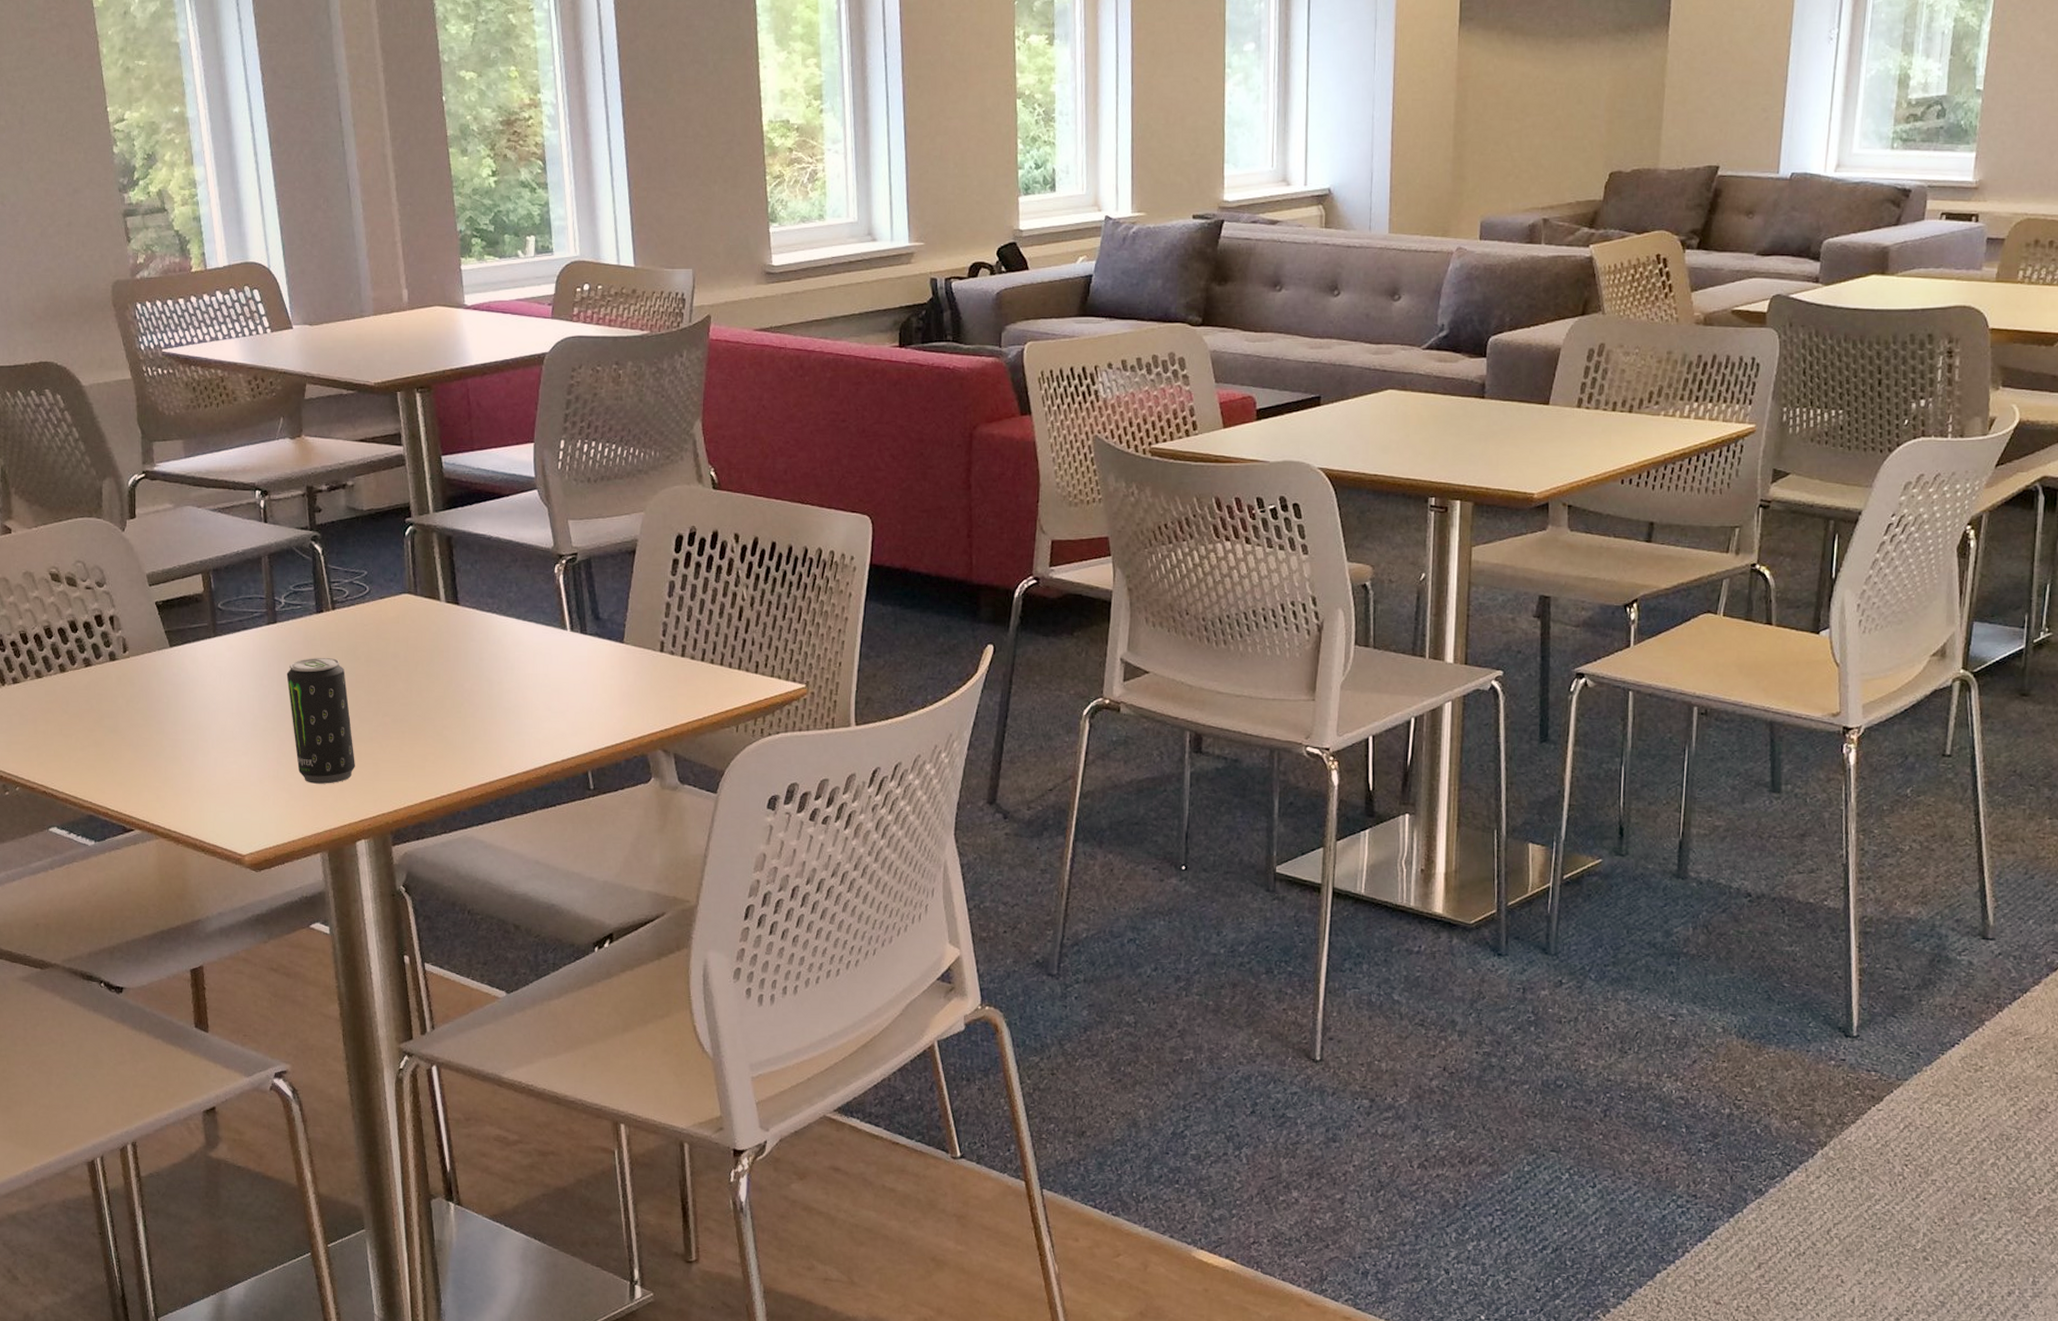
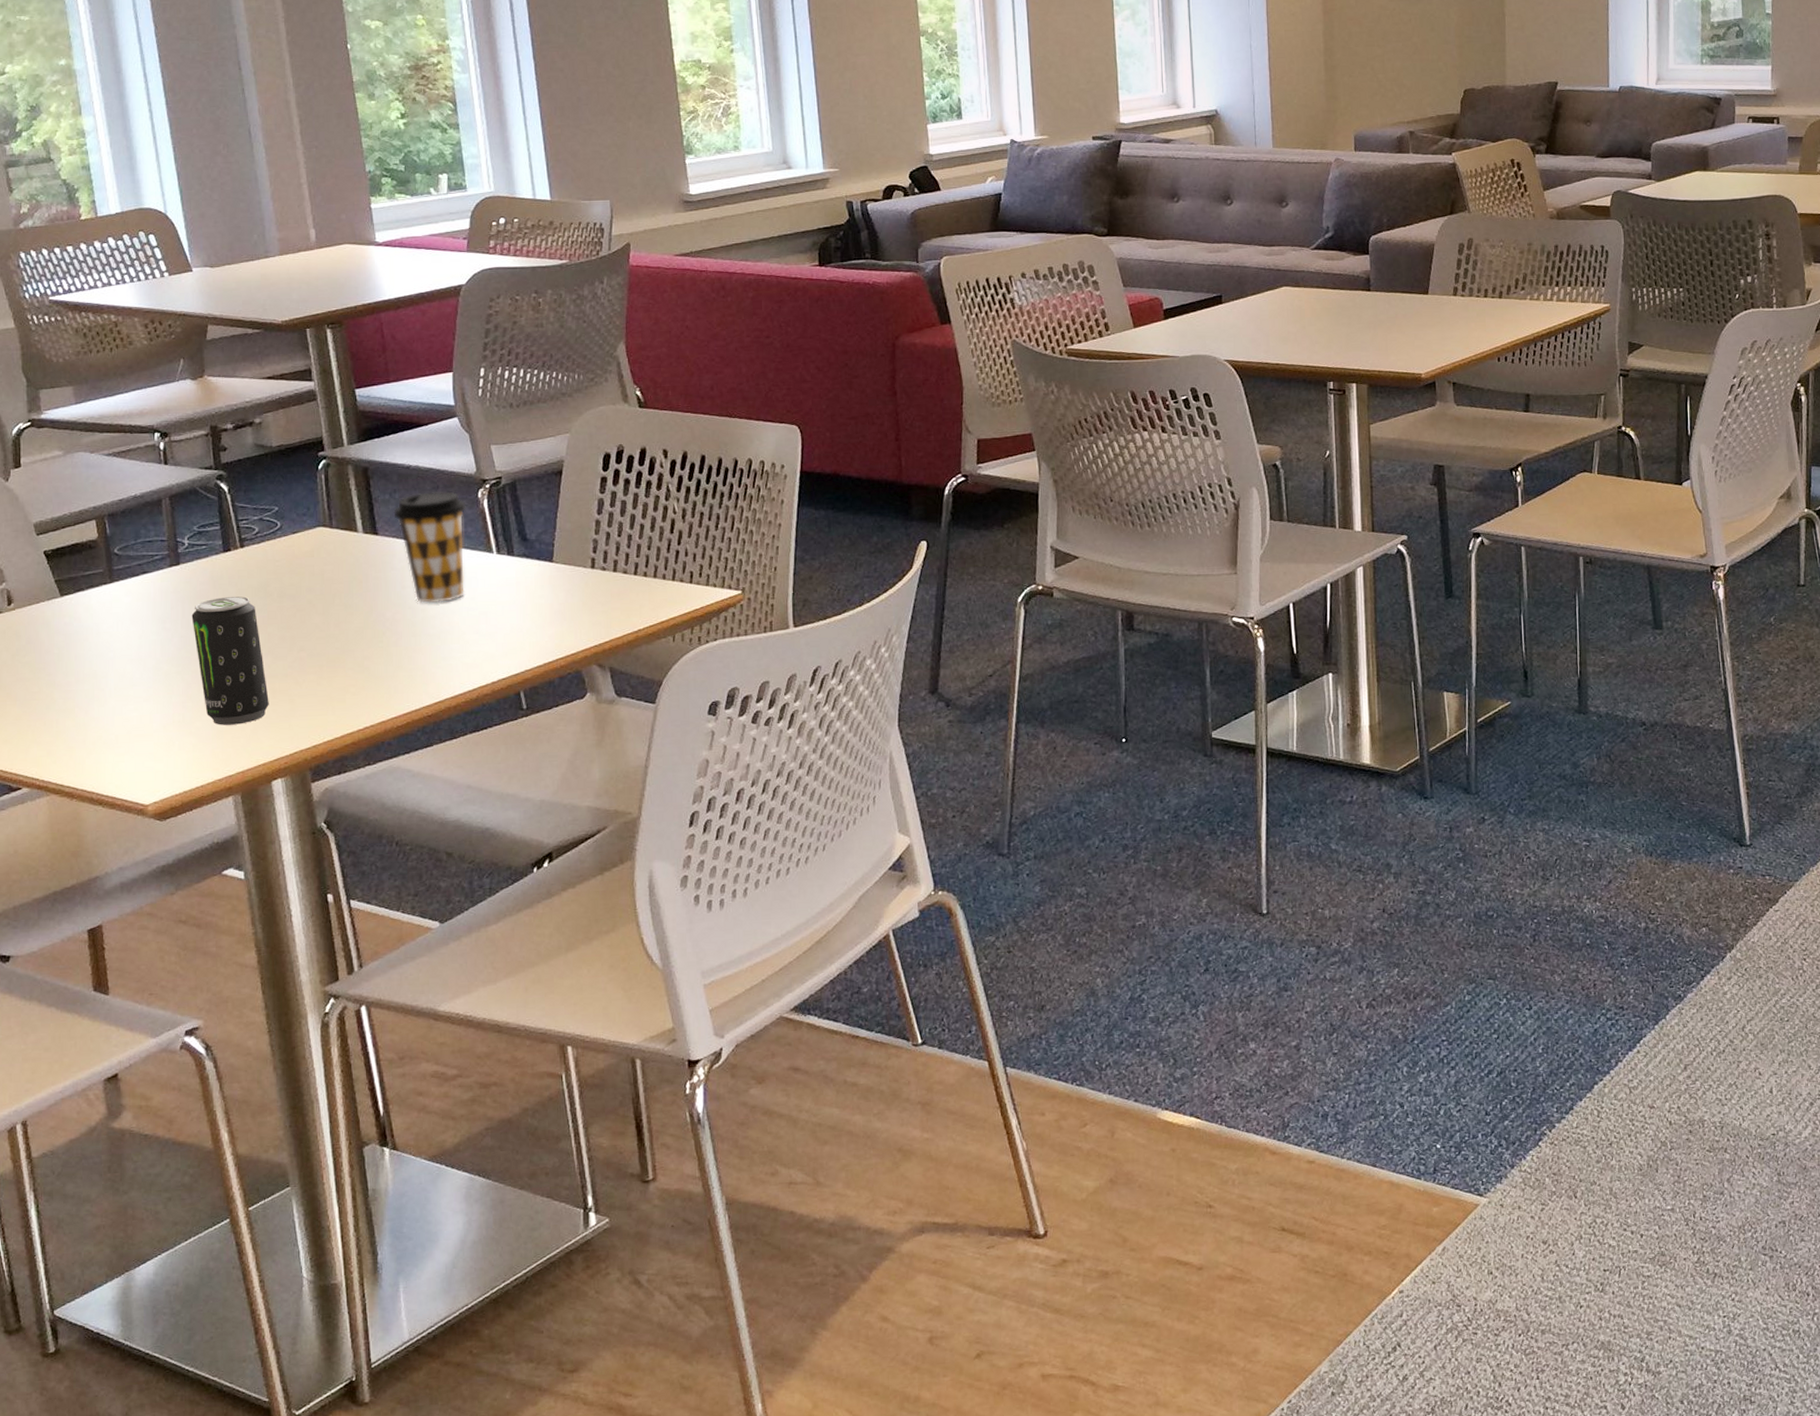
coffee cup: none [474,565,543,677] -> present [393,491,466,604]

